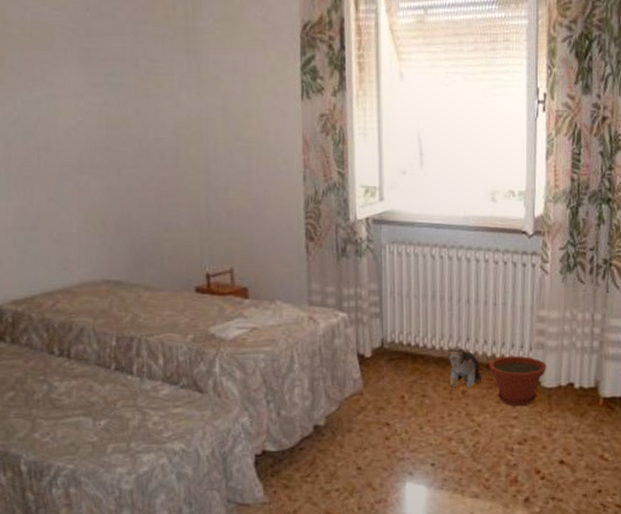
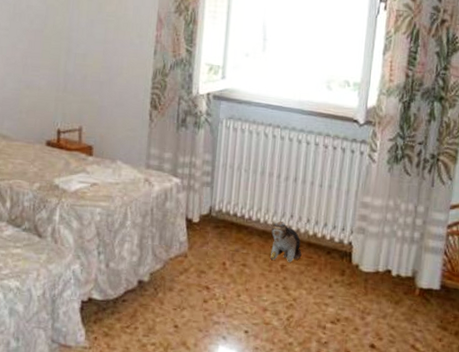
plant pot: present [489,356,546,407] -> none [309,236,366,287]

